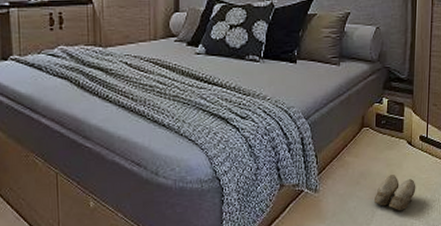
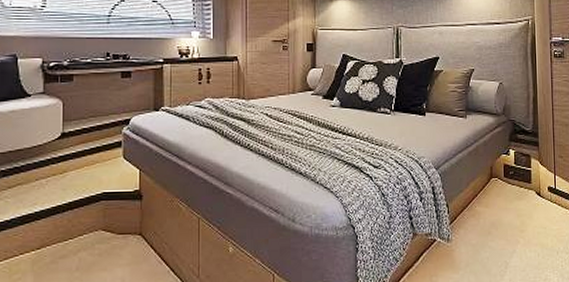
slippers: present [373,175,416,210] -> none [506,225,548,262]

